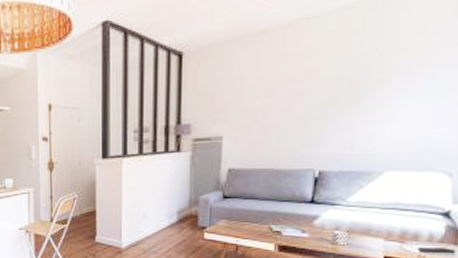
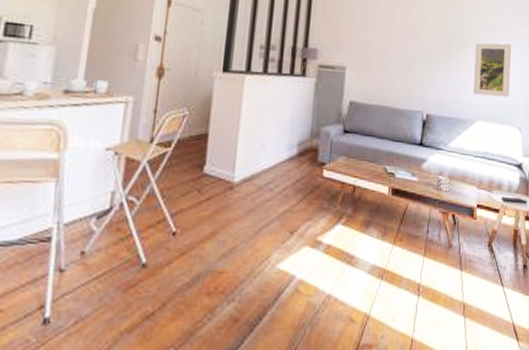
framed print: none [381,76,443,143] -> present [472,42,512,98]

